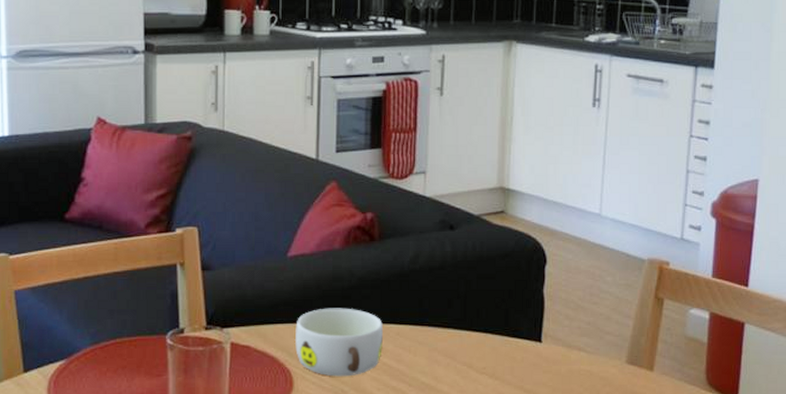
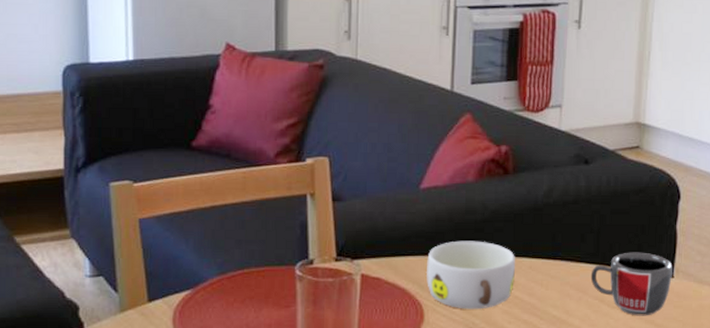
mug: none [458,317,540,382] -> present [590,252,673,316]

